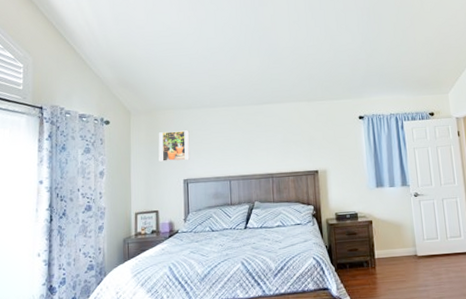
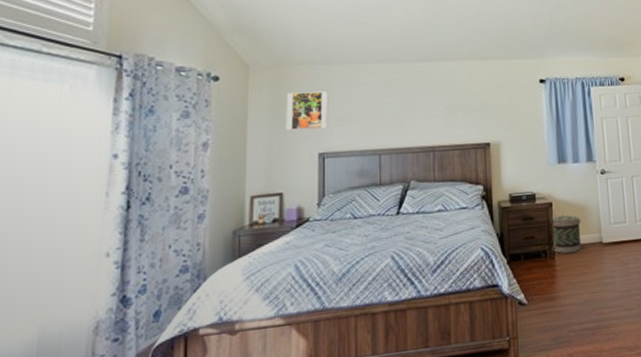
basket: none [371,231,399,265] -> present [551,215,582,254]

